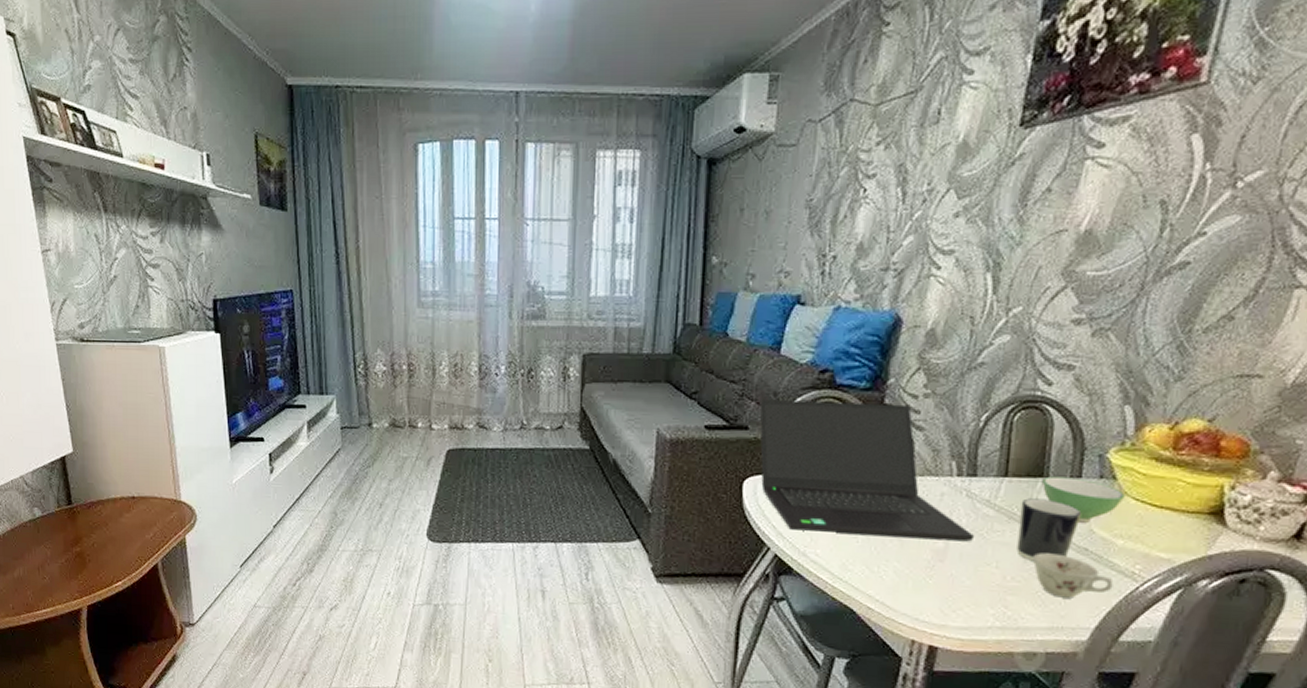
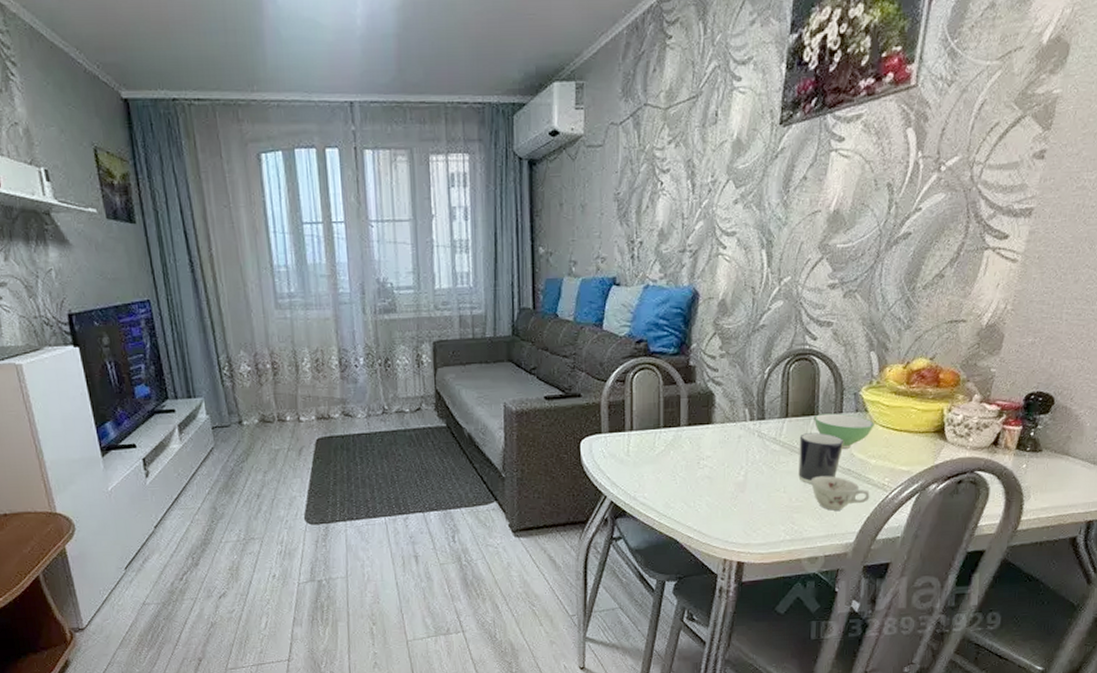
laptop: present [759,399,975,541] -> none [589,364,767,479]

